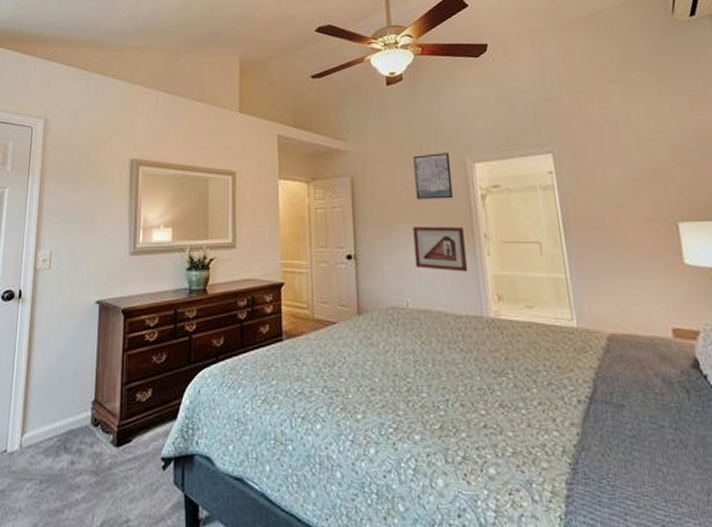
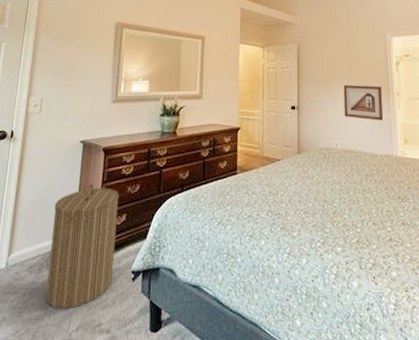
laundry hamper: none [64,352,143,501] -> present [45,184,119,309]
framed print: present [413,153,454,200] -> none [346,28,376,64]

